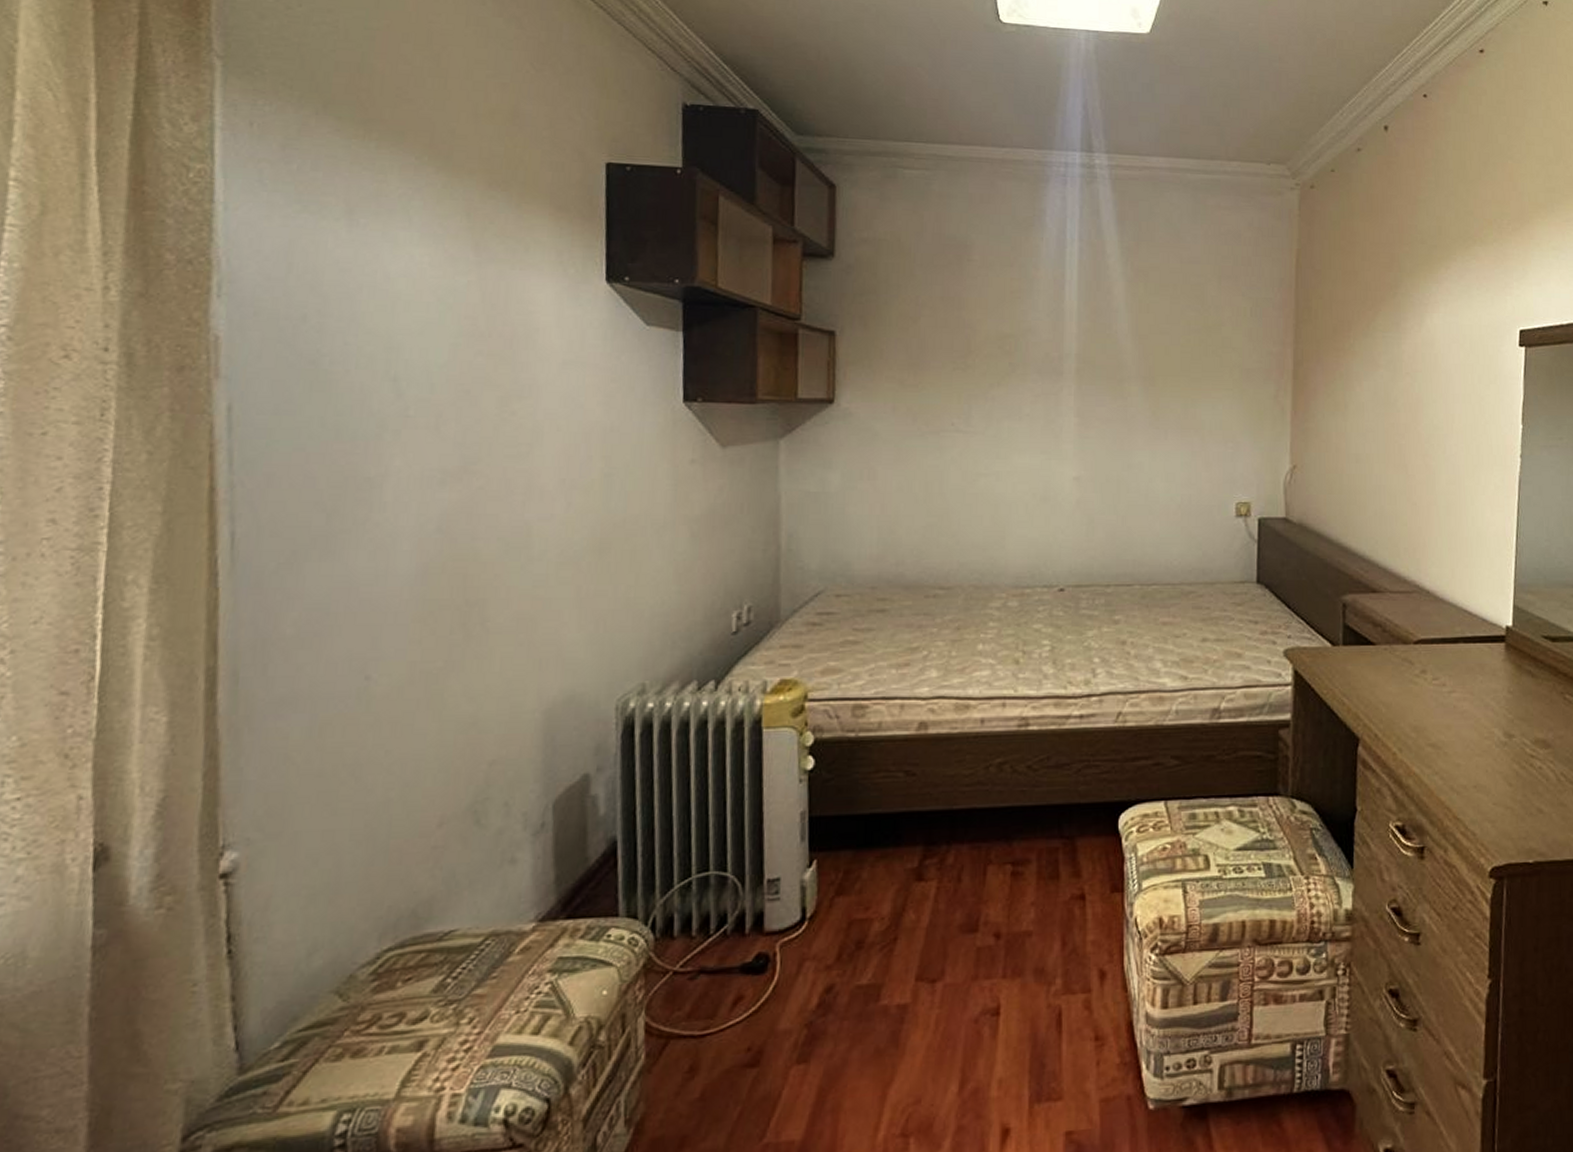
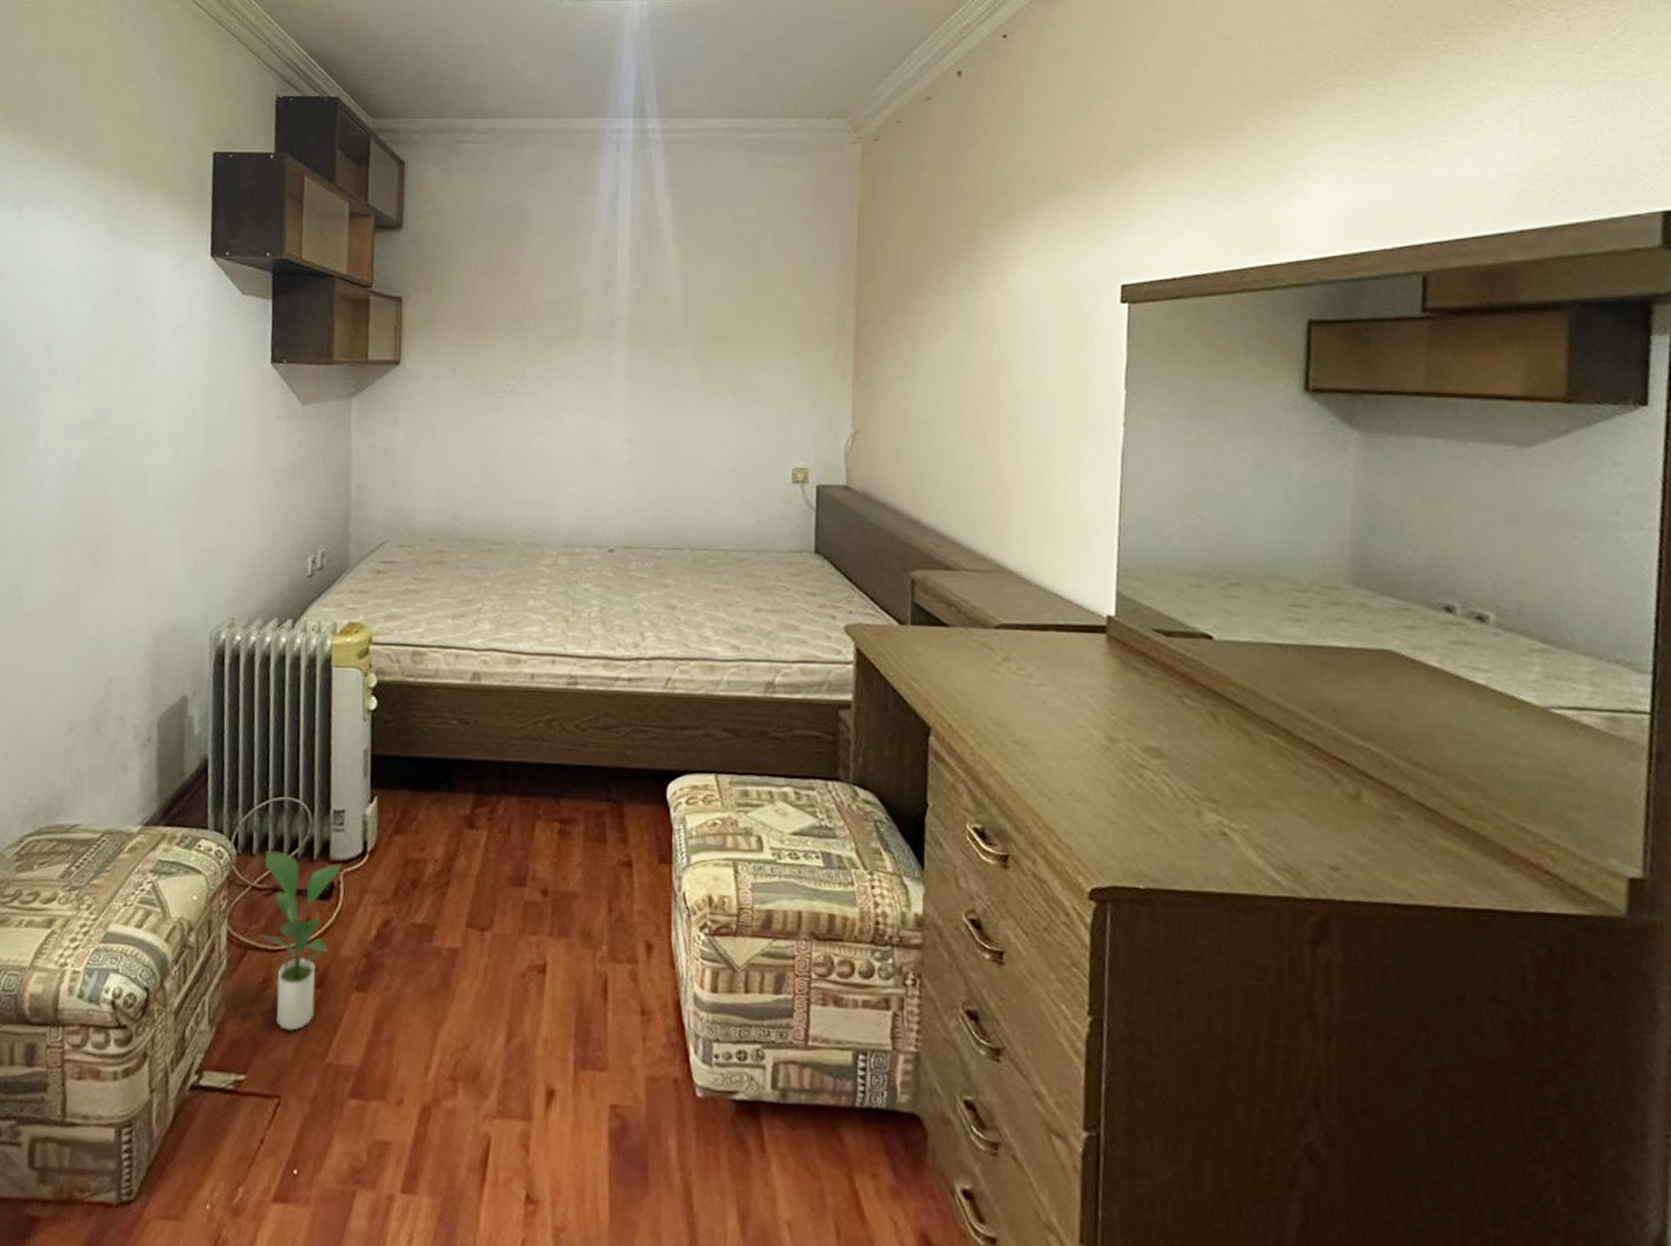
potted plant: none [683,930,778,1117] -> present [259,851,342,1031]

